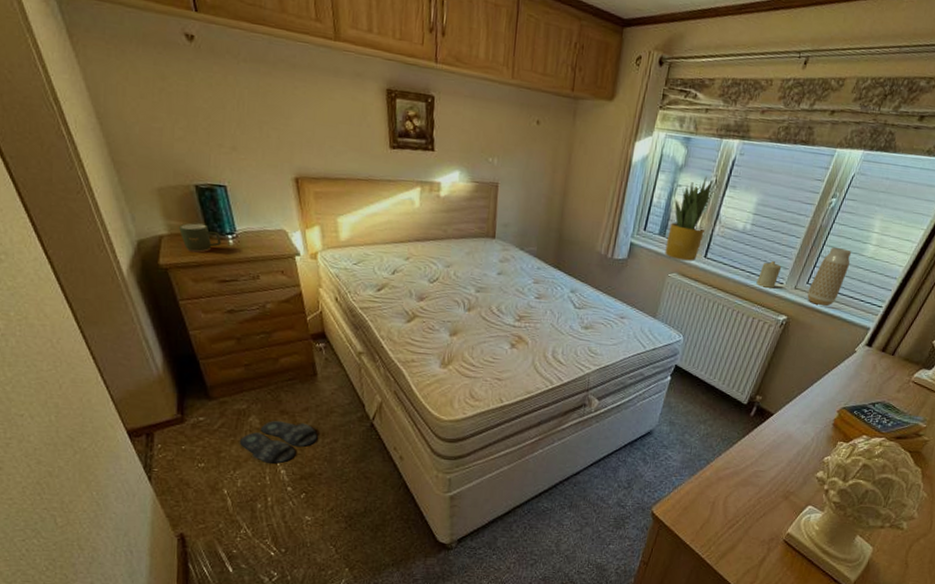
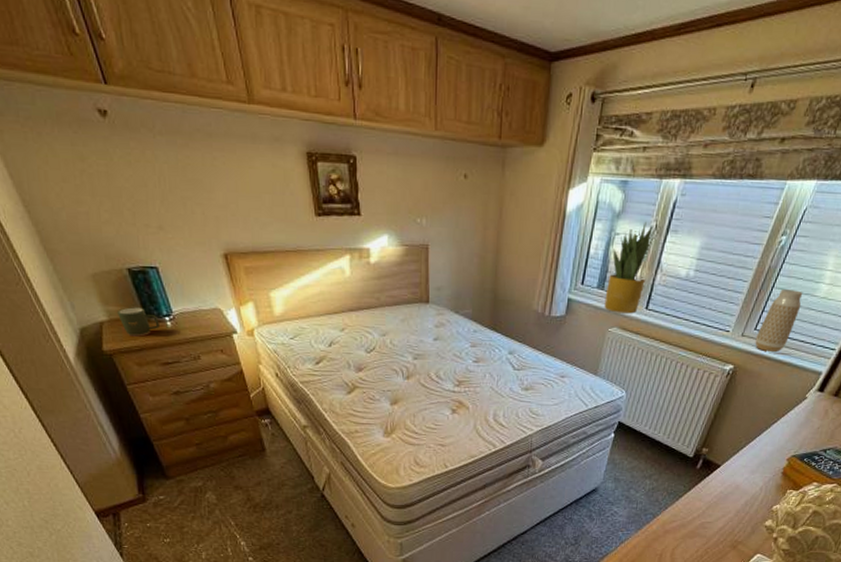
slippers: present [239,421,318,464] -> none [199,496,272,536]
candle: present [756,260,782,288] -> none [701,307,728,337]

